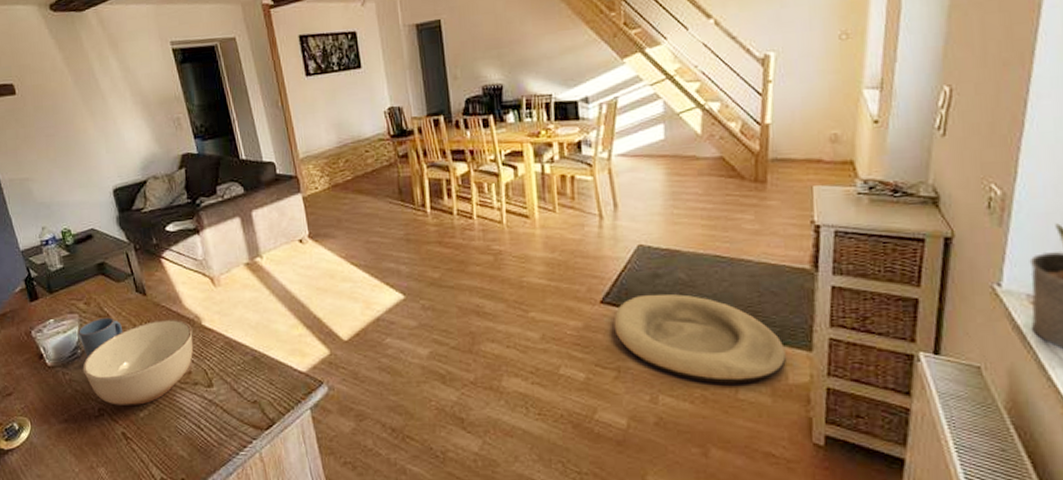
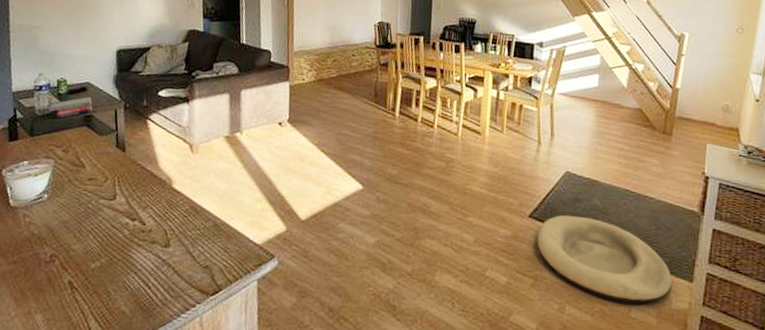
books: none [59,243,103,271] -> present [47,96,93,119]
mug: present [77,317,123,357] -> none [48,166,95,203]
bowl: present [82,319,194,405] -> none [44,176,162,256]

